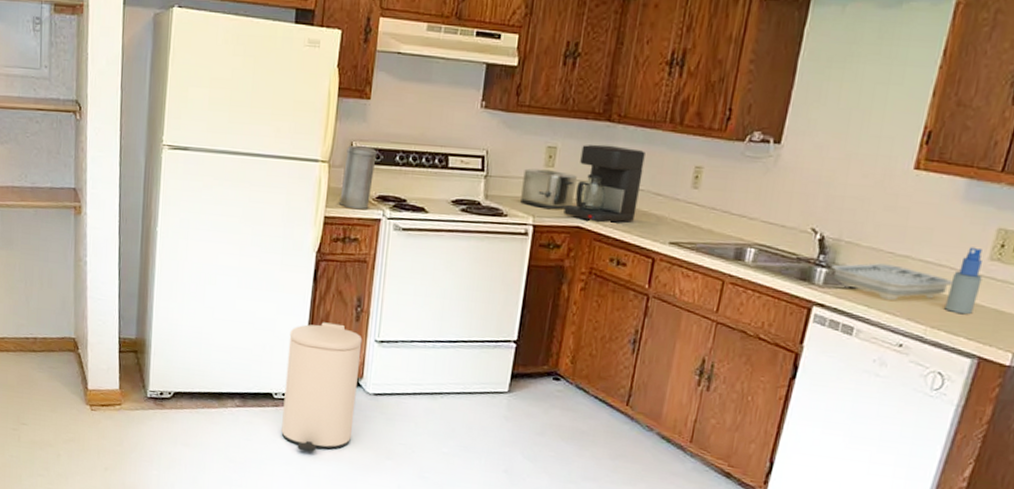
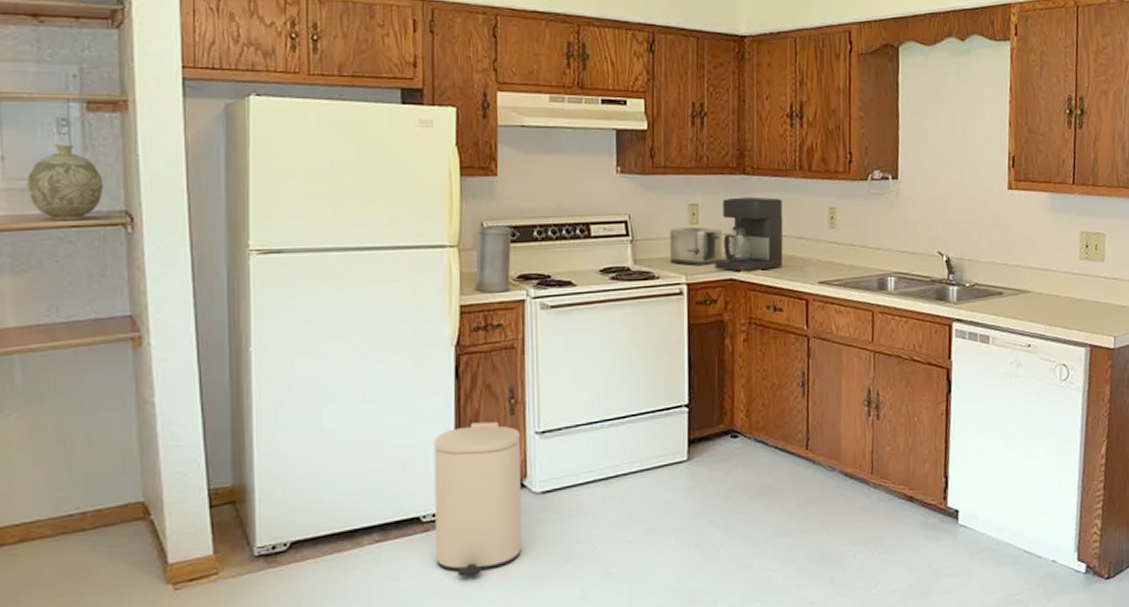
decorative vase: none [10,39,63,105] -> present [26,144,104,221]
dish rack: present [831,263,953,300] -> none [960,274,1057,306]
spray bottle: present [944,247,983,315] -> none [1055,250,1079,310]

